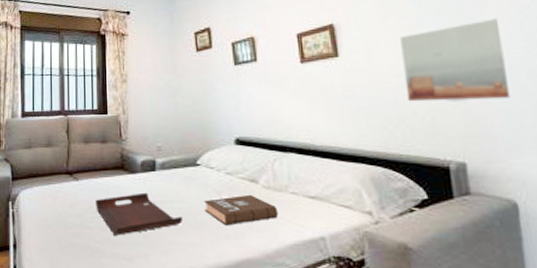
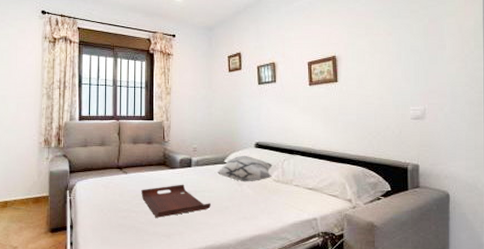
decorative pillow: none [189,154,260,190] -> present [218,155,273,182]
book: present [204,195,278,226] -> none [228,187,284,210]
wall art: present [400,18,511,102] -> none [383,59,454,119]

